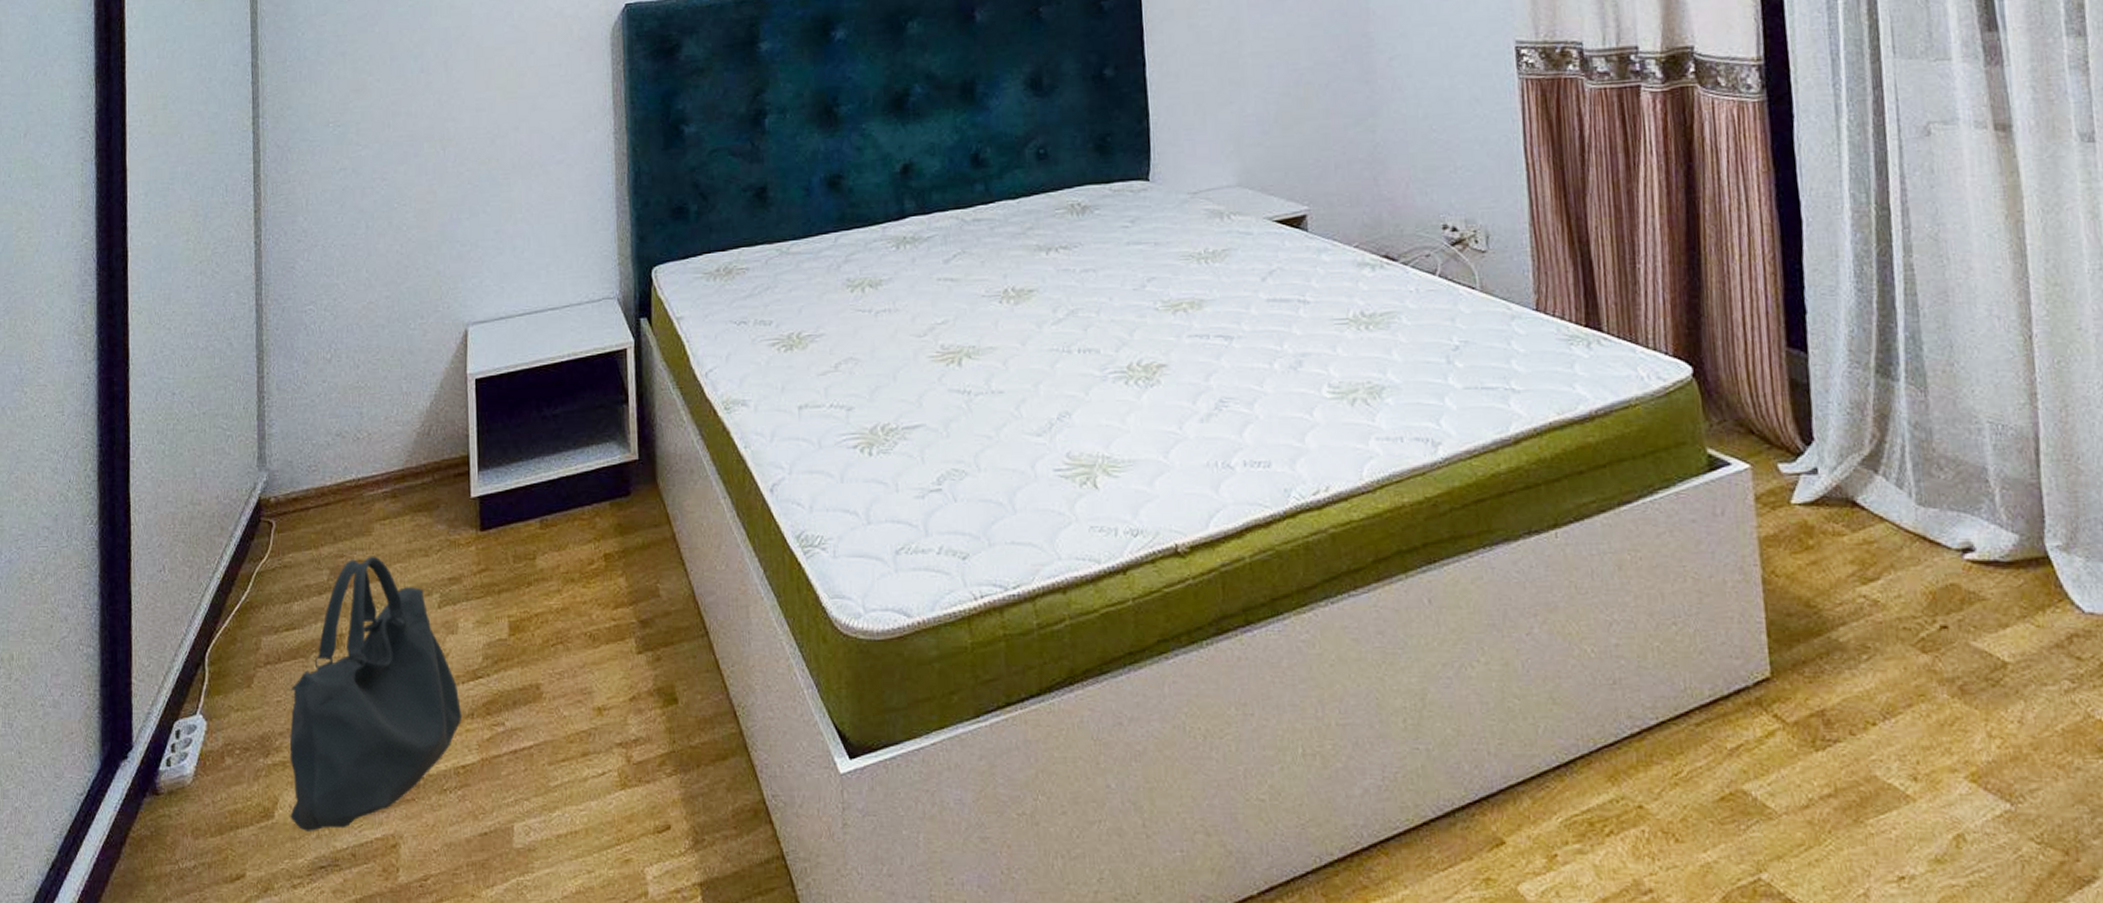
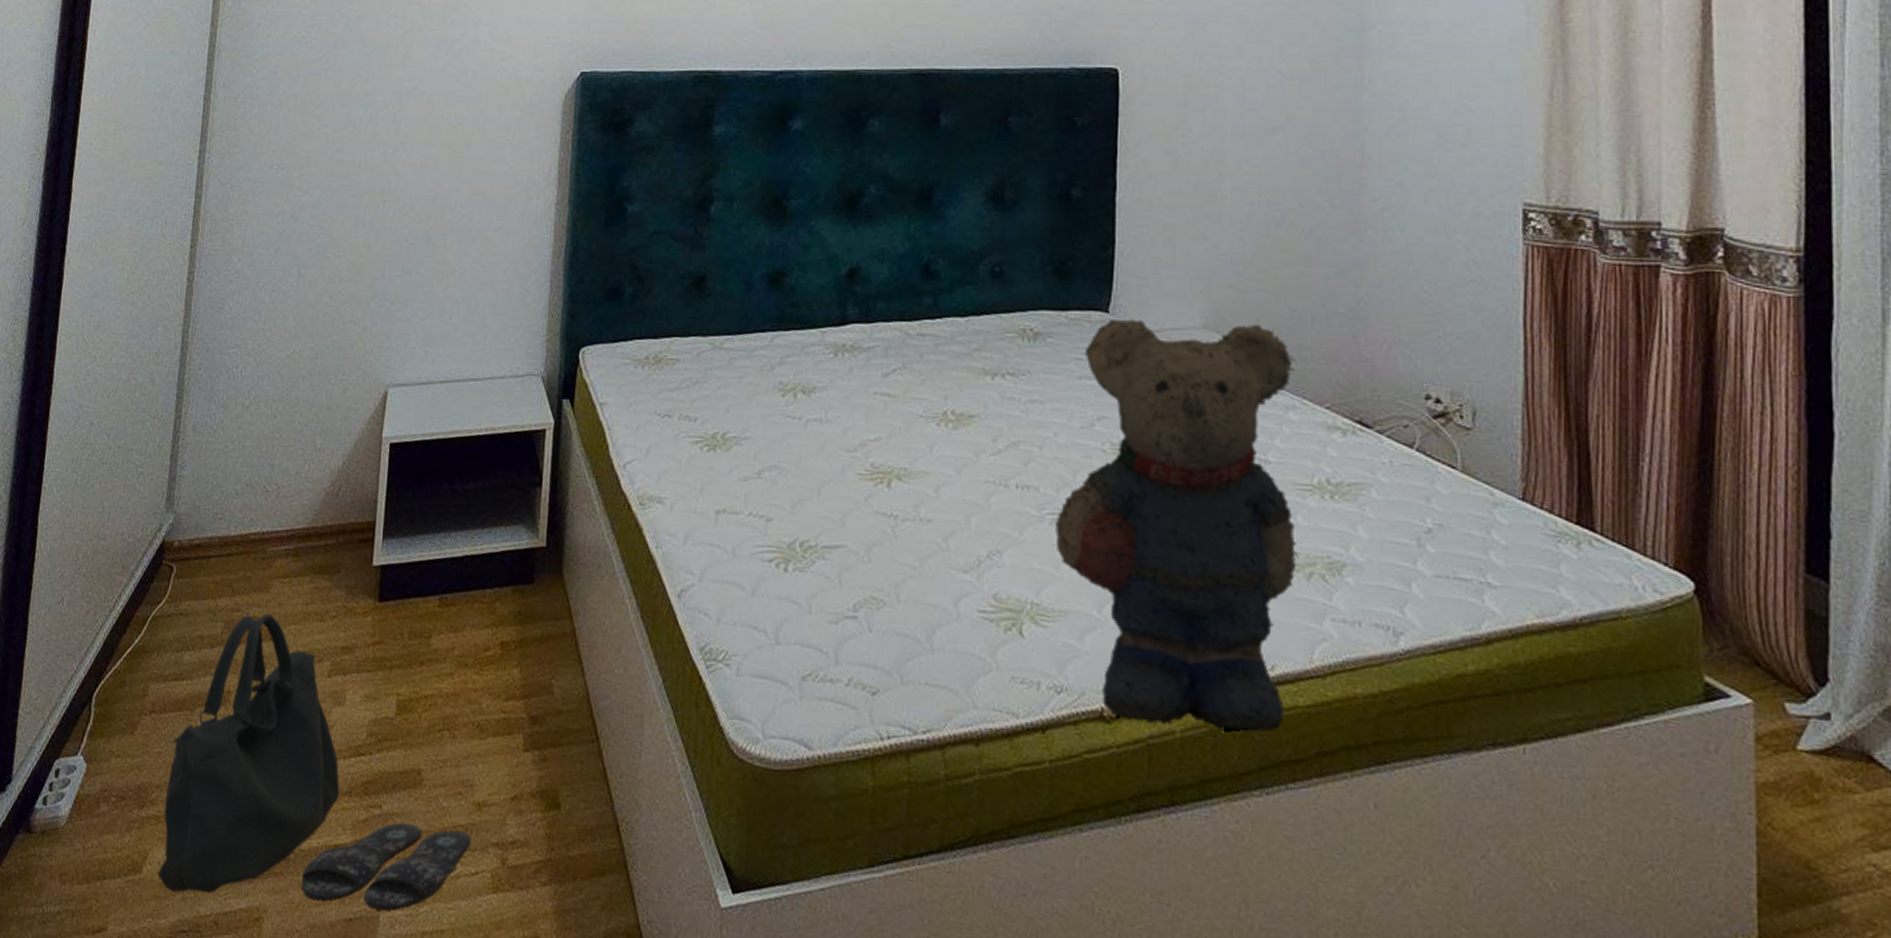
slippers: none [433,736,595,821] -> present [301,822,472,911]
teddy bear: none [1118,176,1342,553] -> present [1055,318,1299,732]

